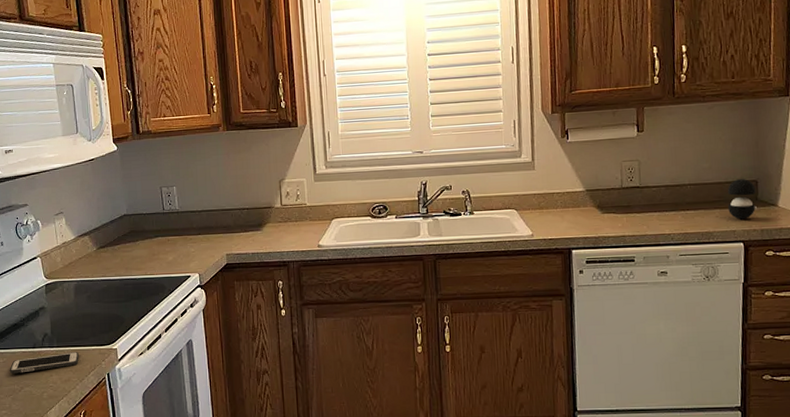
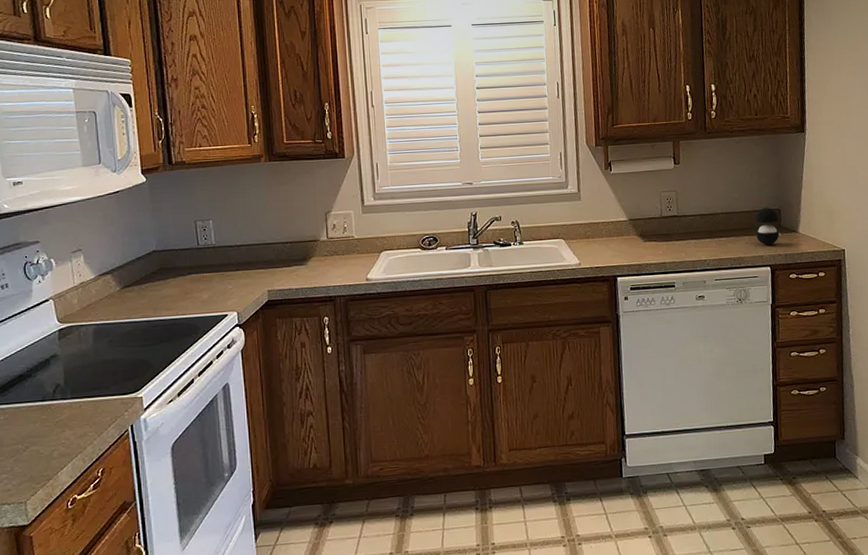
cell phone: present [9,352,79,374] -> none [12,403,97,432]

